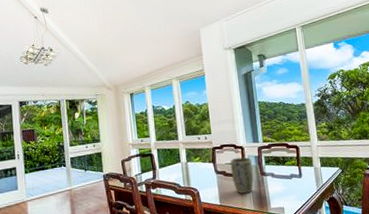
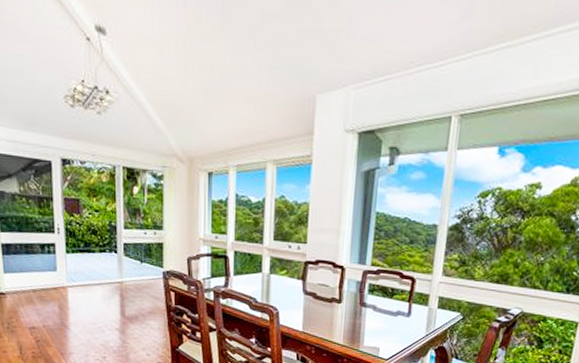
plant pot: present [230,157,254,194] -> none [322,279,352,324]

